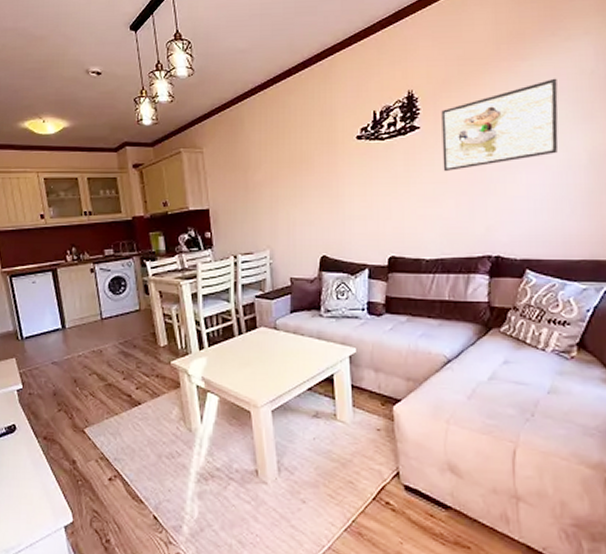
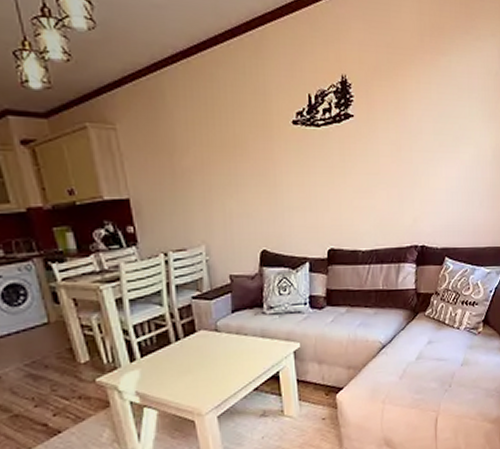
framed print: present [441,78,559,172] -> none [373,76,471,163]

